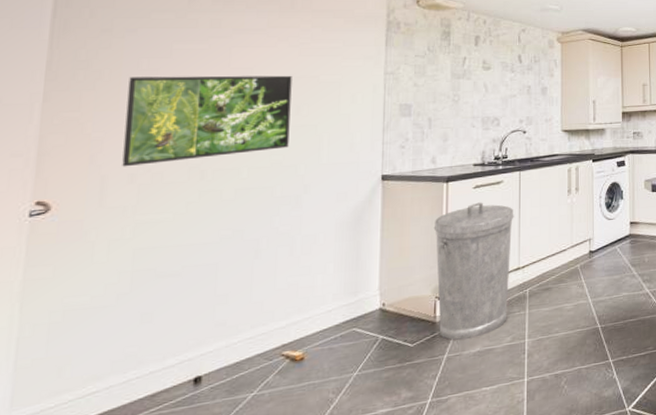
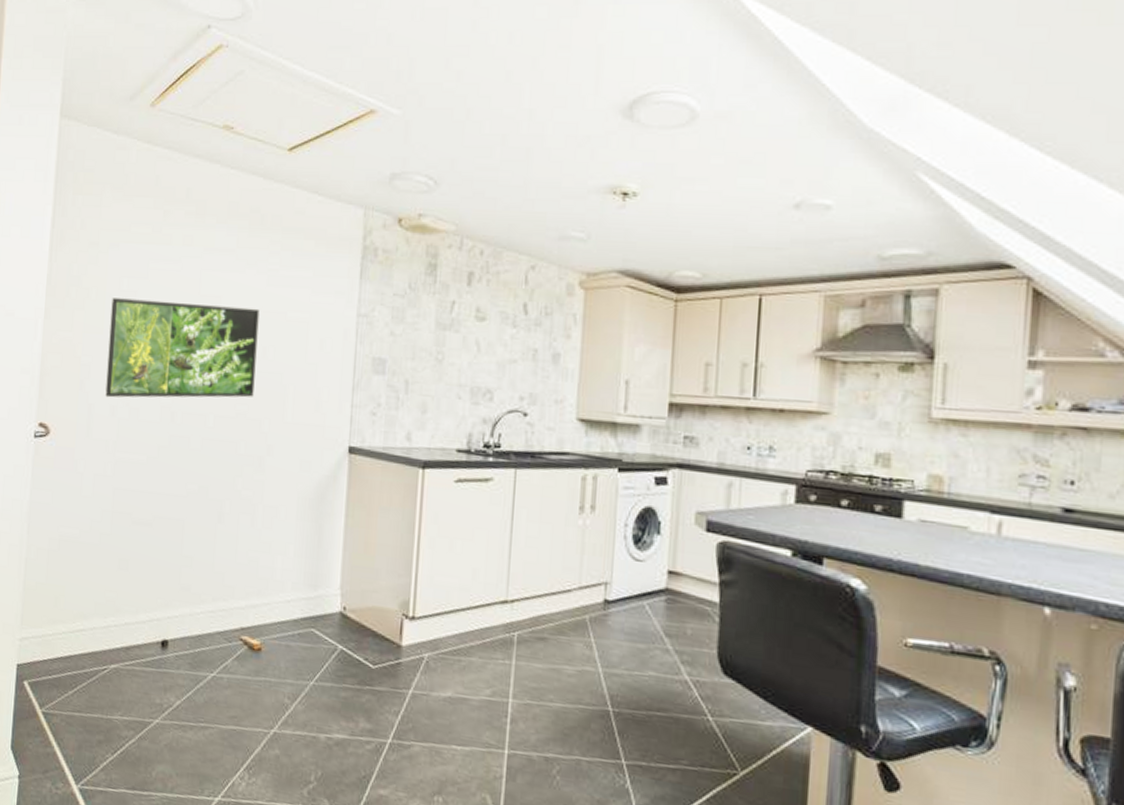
trash can: present [433,202,514,340] -> none [404,502,505,679]

